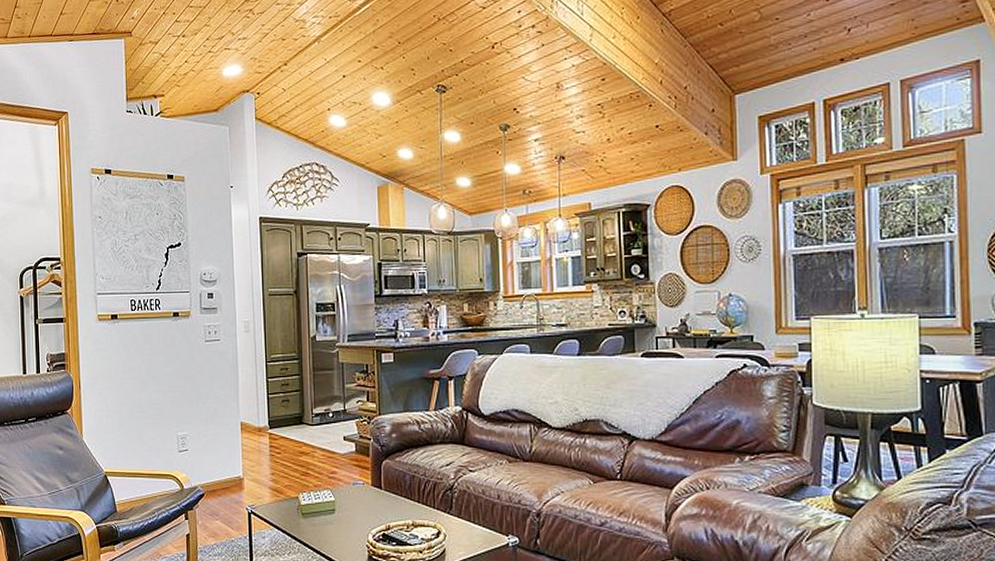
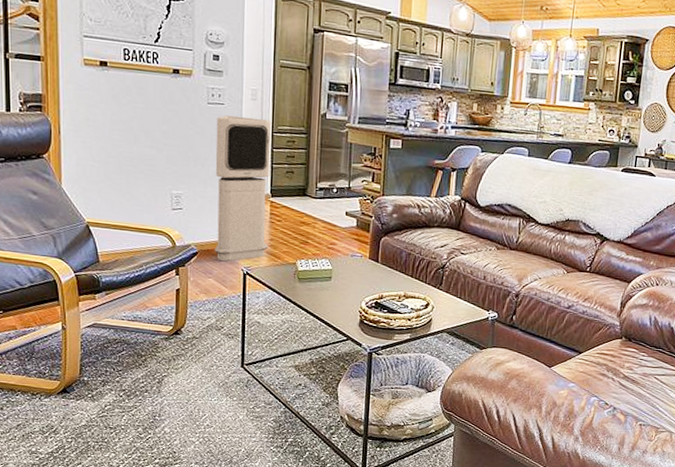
air purifier: none [214,349,270,502] -> present [214,115,272,262]

